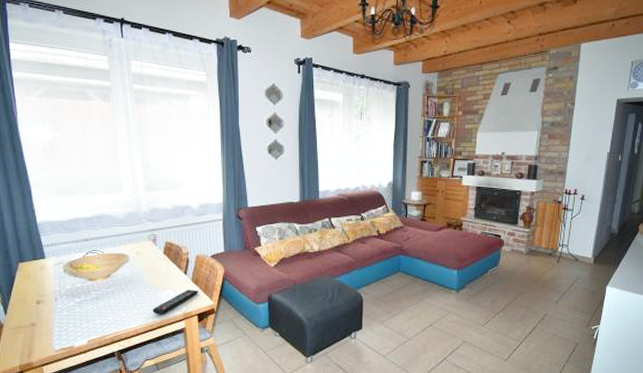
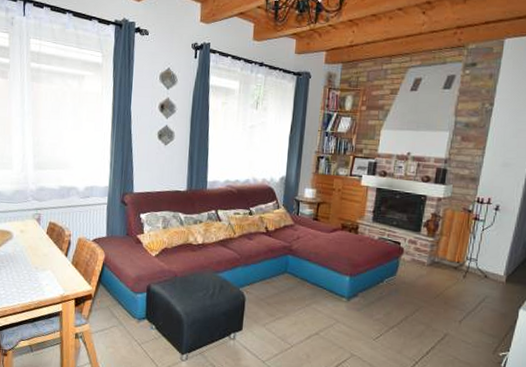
remote control: present [152,289,199,315] -> none [30,272,78,296]

